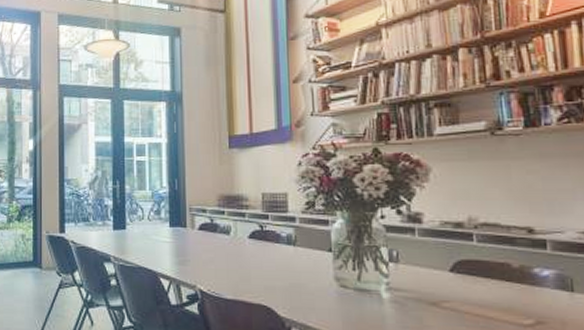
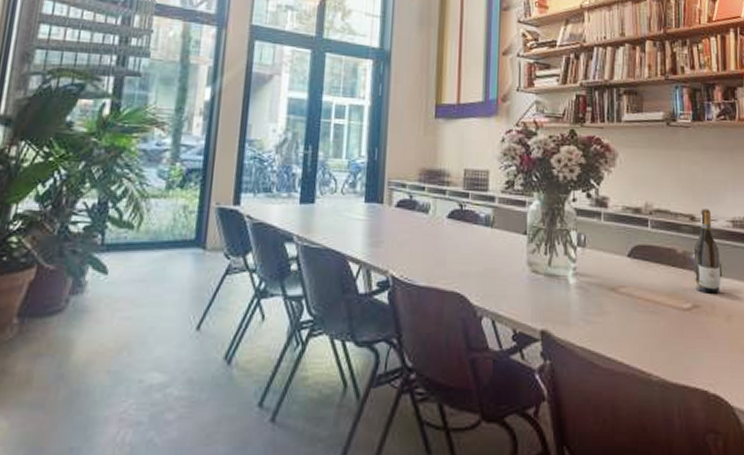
wine bottle: none [533,220,573,310] -> present [693,208,721,294]

